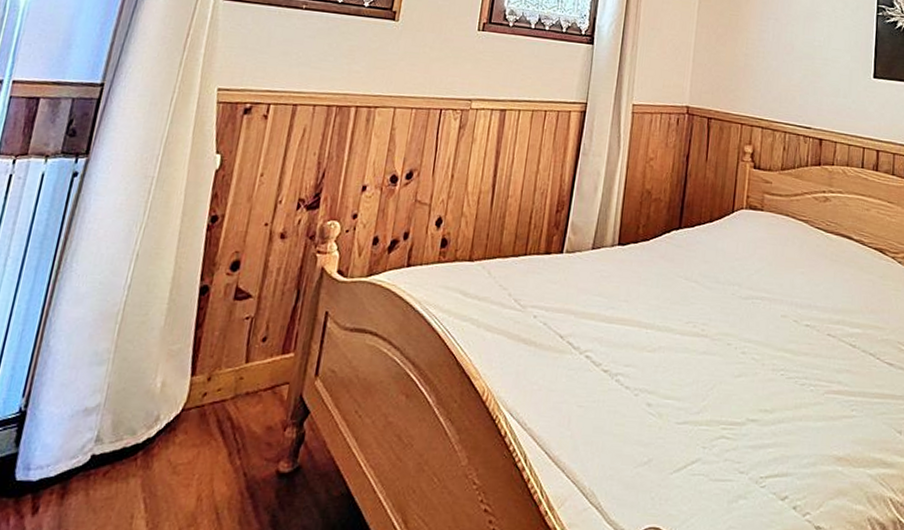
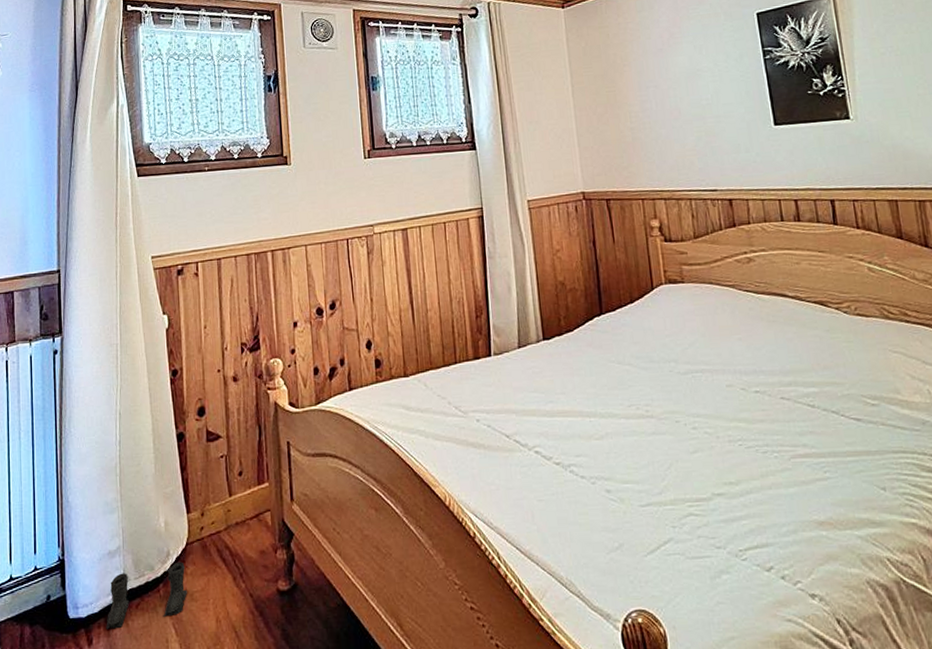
boots: none [59,428,175,498] -> present [106,561,187,629]

